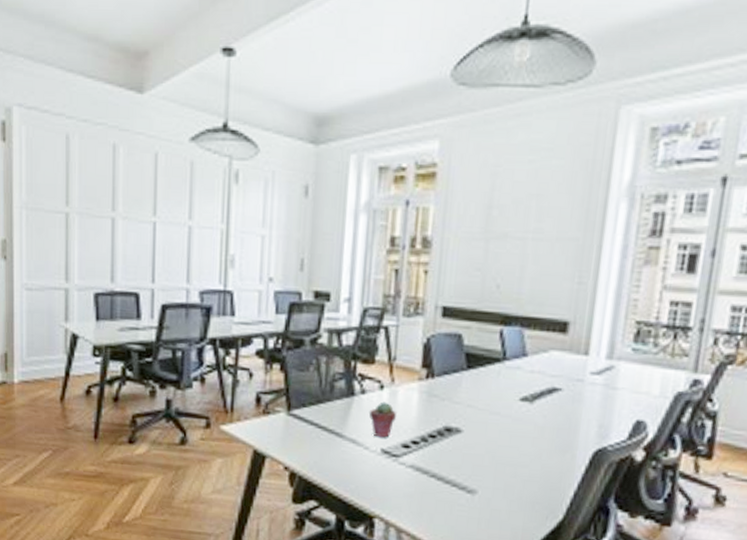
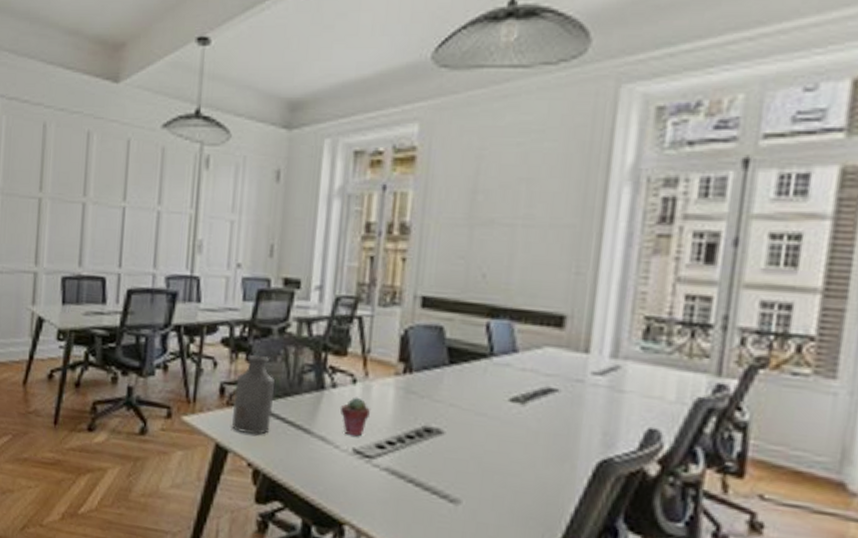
bottle: none [268,365,308,441] -> present [232,355,274,435]

